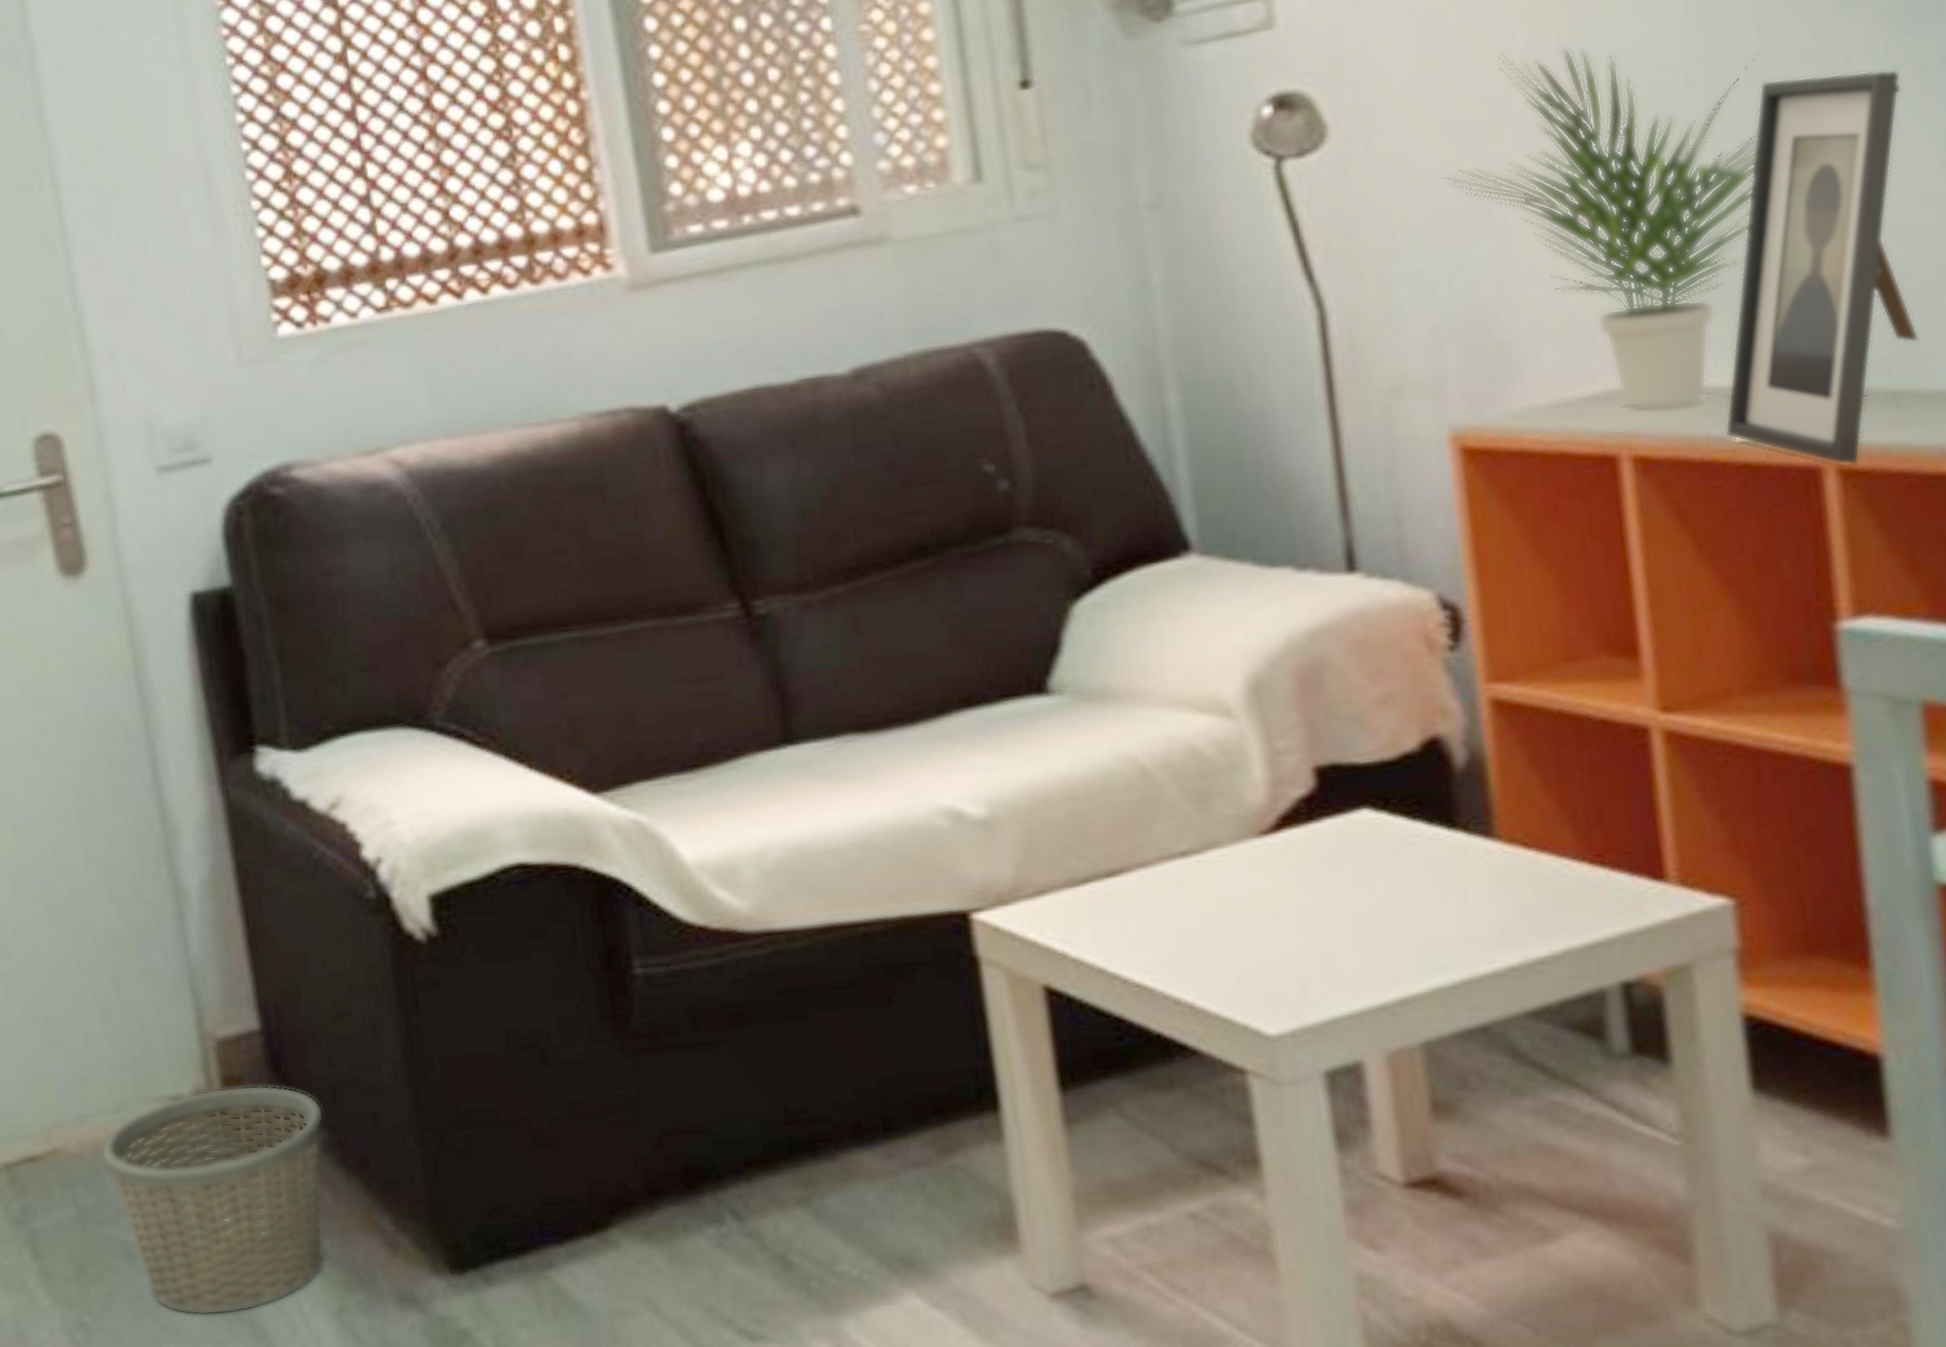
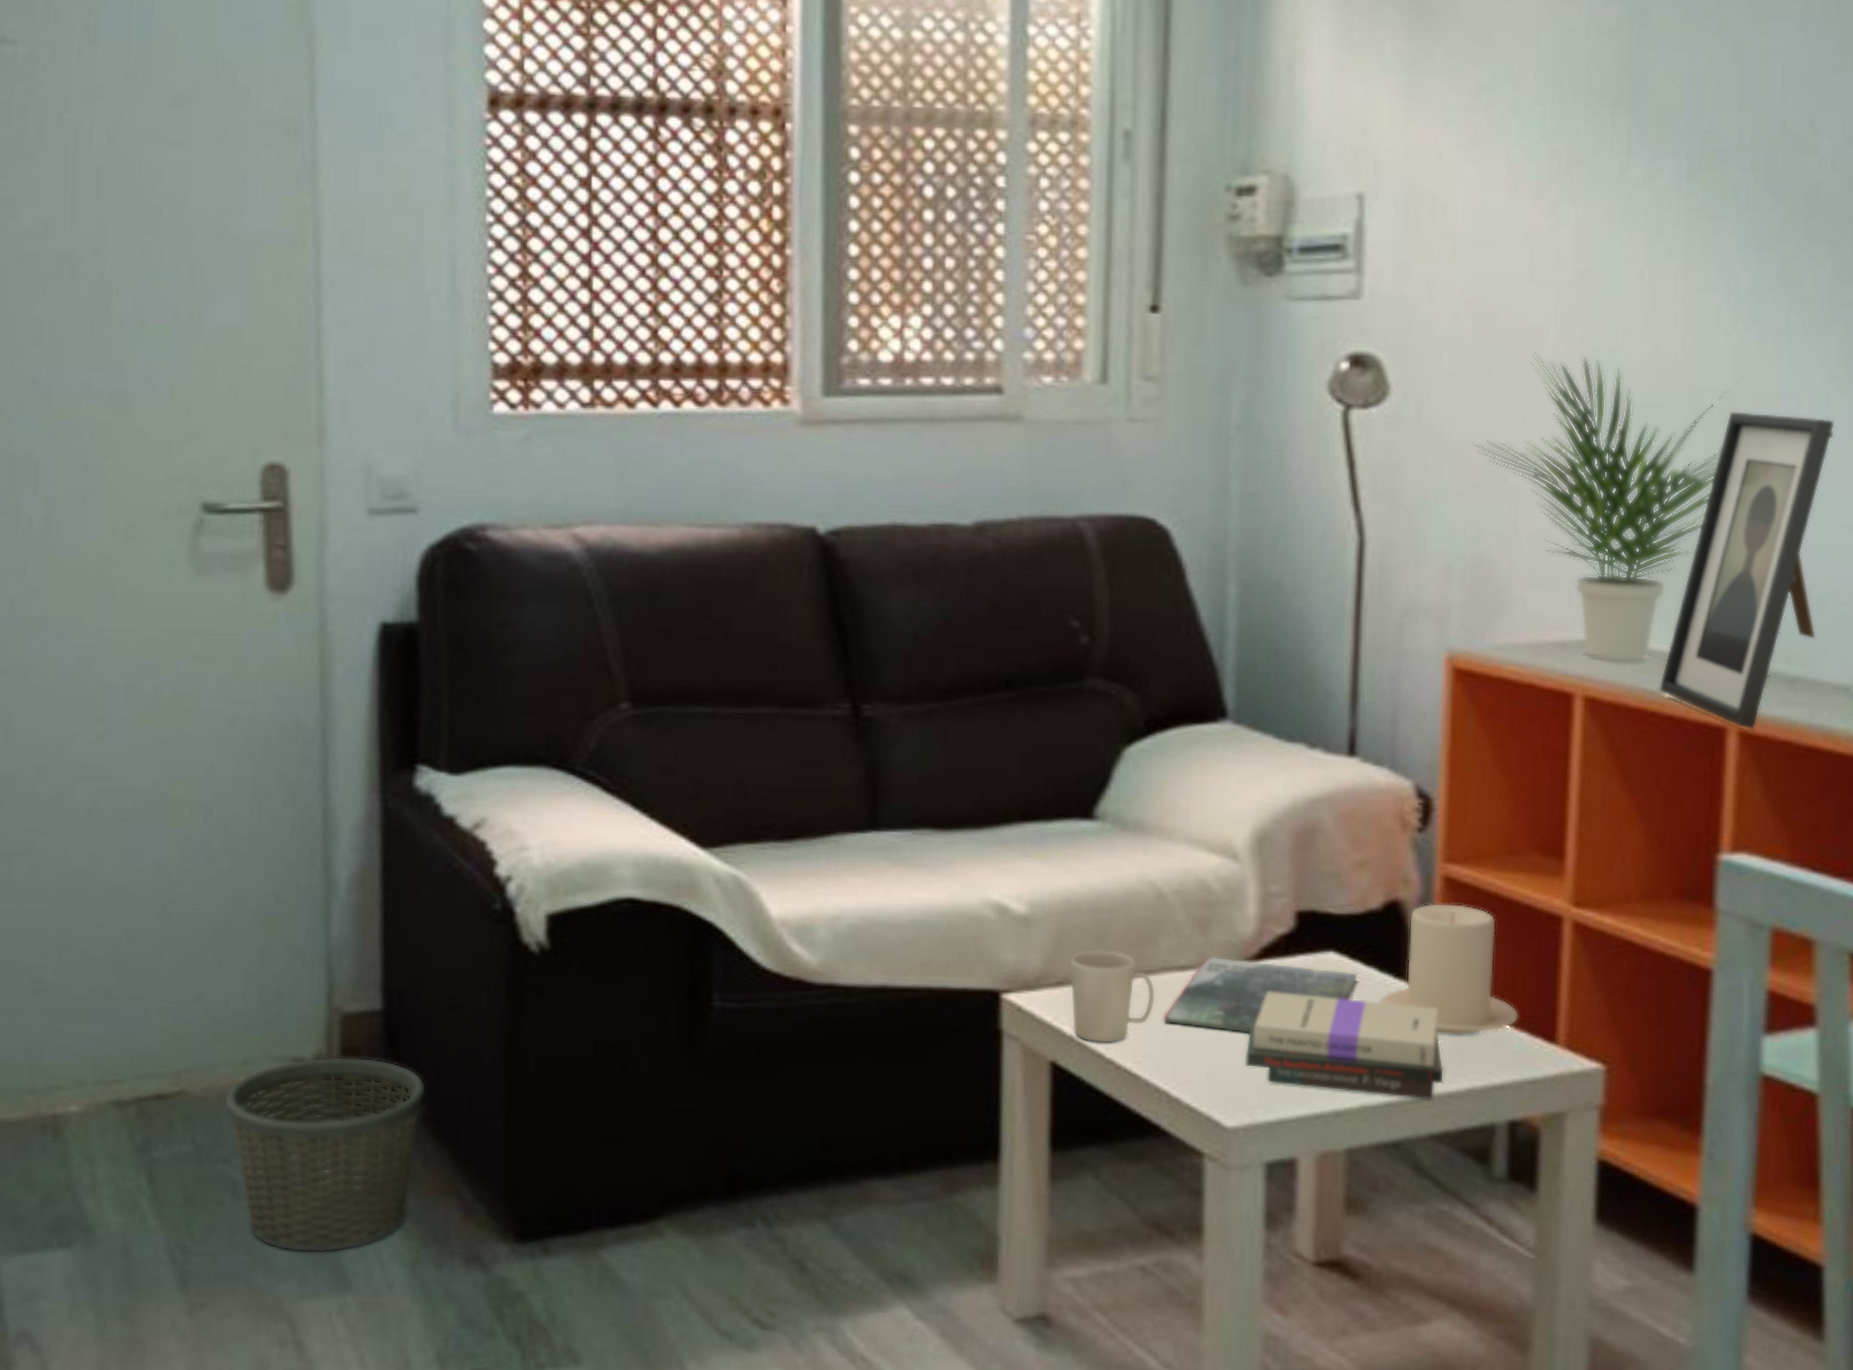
mug: none [1046,844,1159,957] -> present [1069,949,1156,1044]
magazine: none [1170,829,1404,922] -> present [1162,956,1359,1034]
books: none [1276,858,1531,977] -> present [1245,992,1444,1100]
candle: none [1432,729,1614,890] -> present [1378,902,1519,1036]

